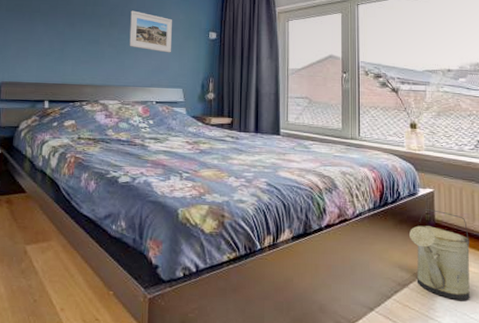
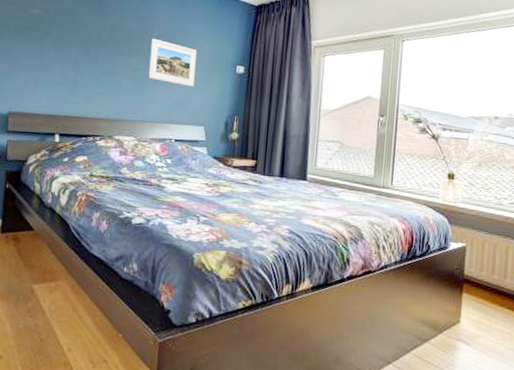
watering can: present [409,209,470,301] -> none [435,264,498,358]

